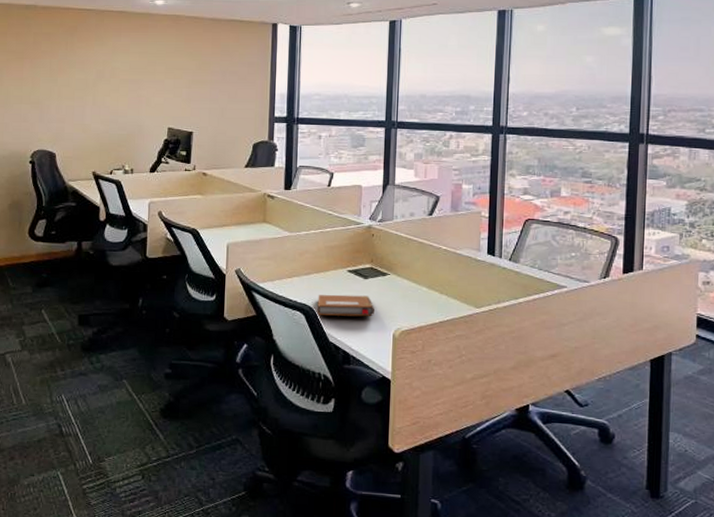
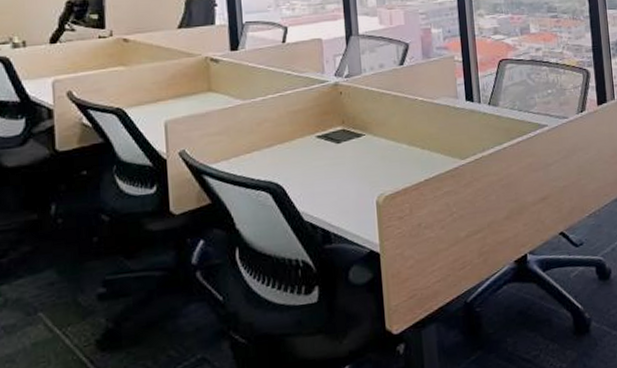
notebook: present [317,294,374,317] -> none [285,162,353,192]

